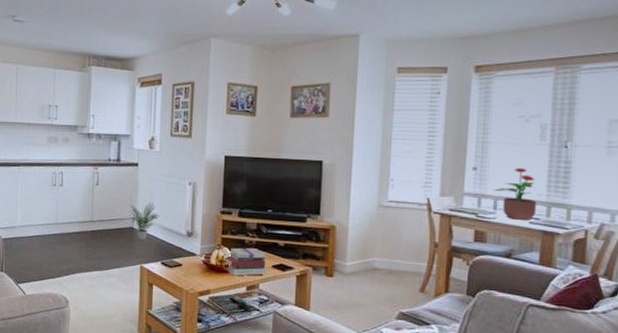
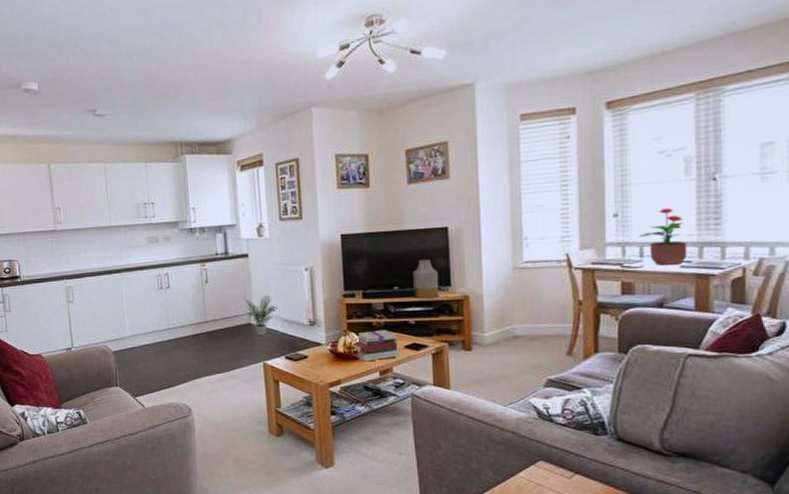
vase: none [286,188,310,225] -> present [413,259,440,299]

